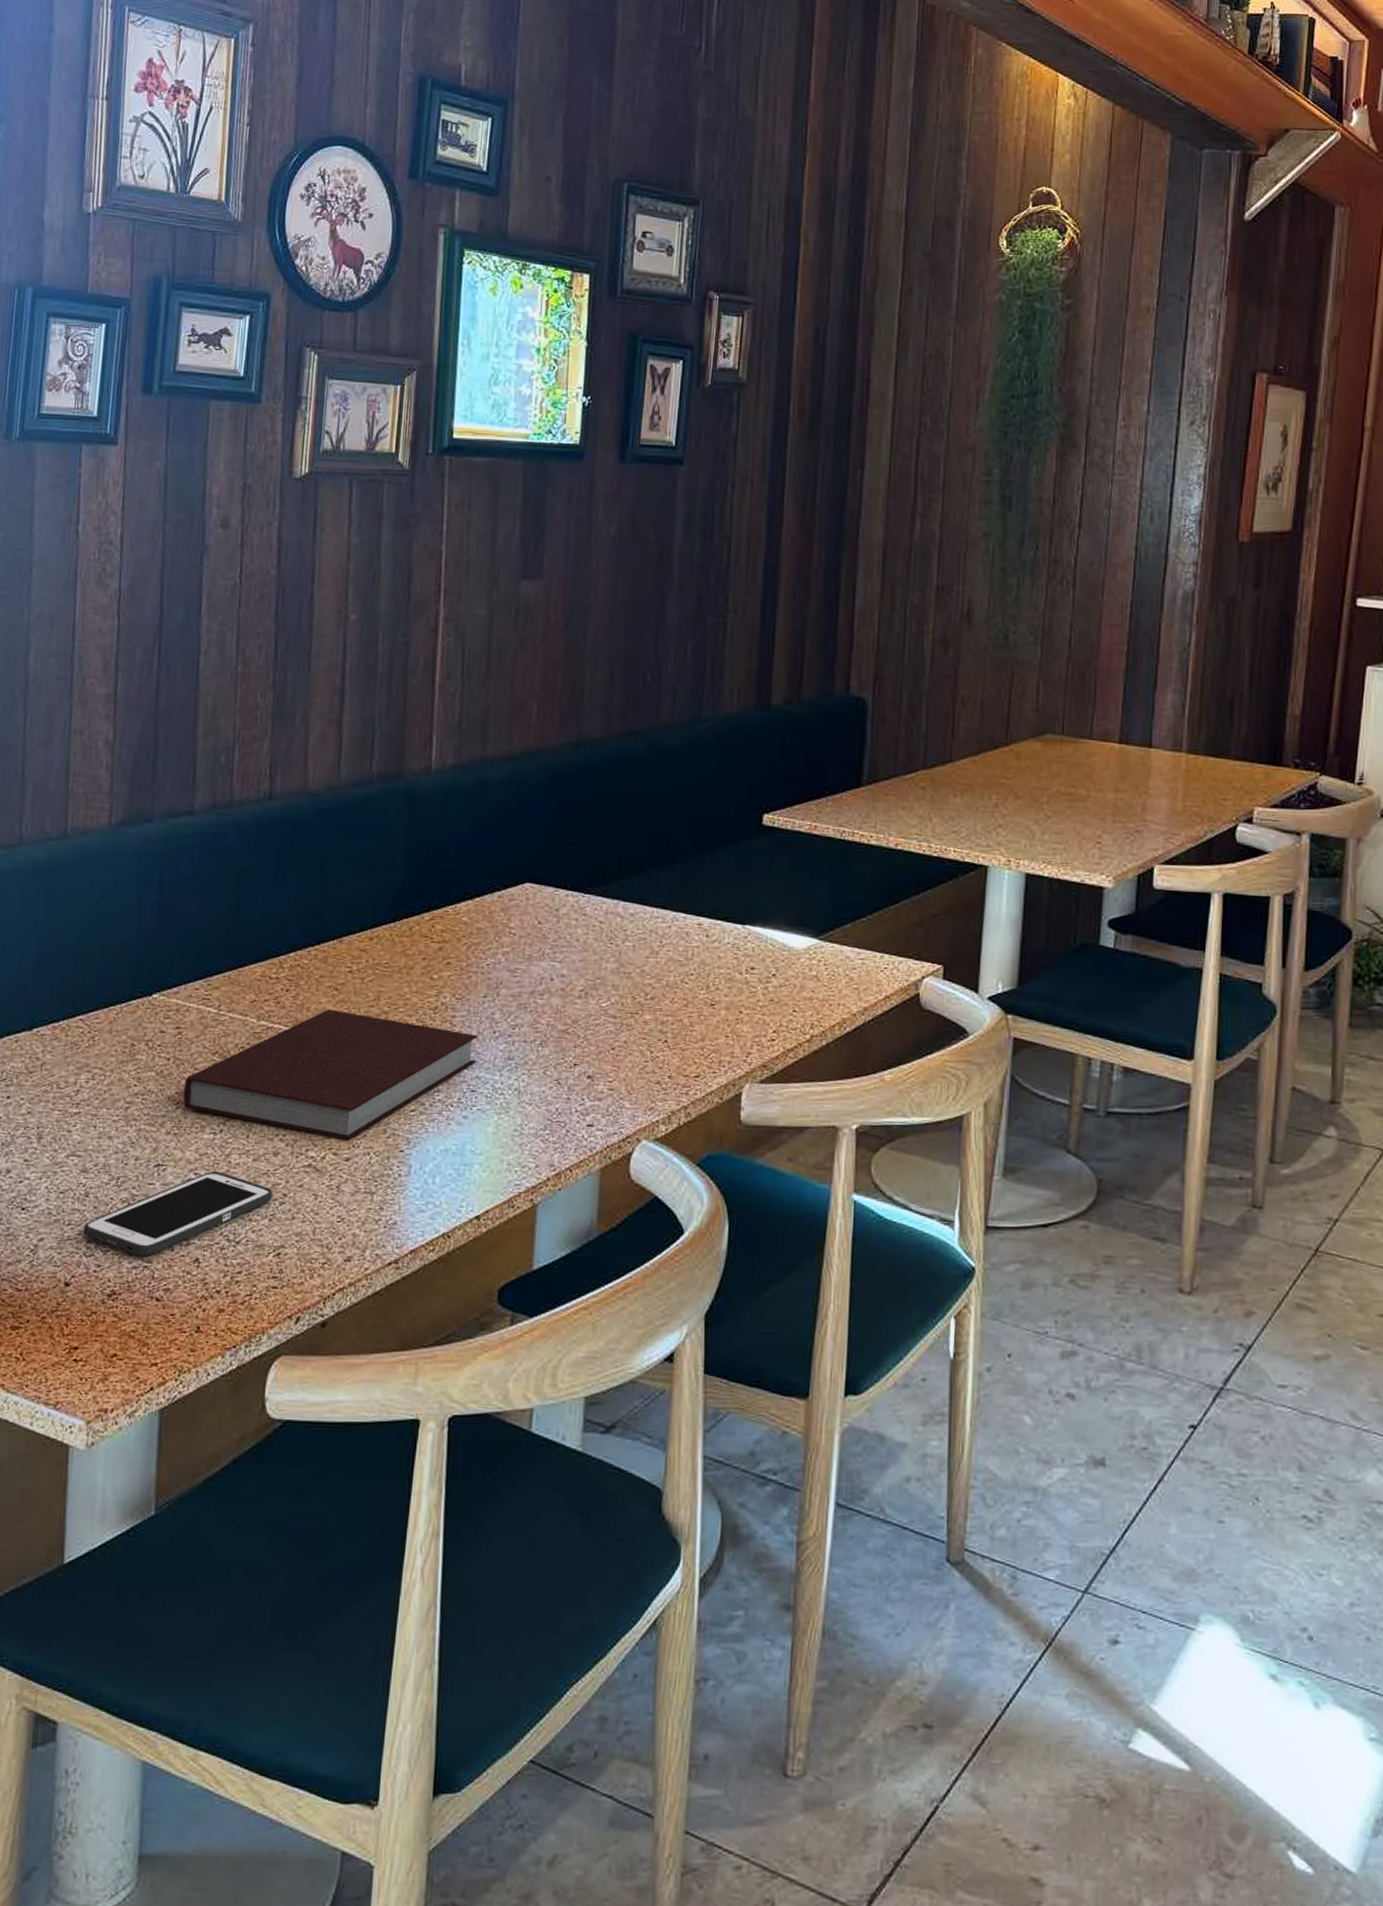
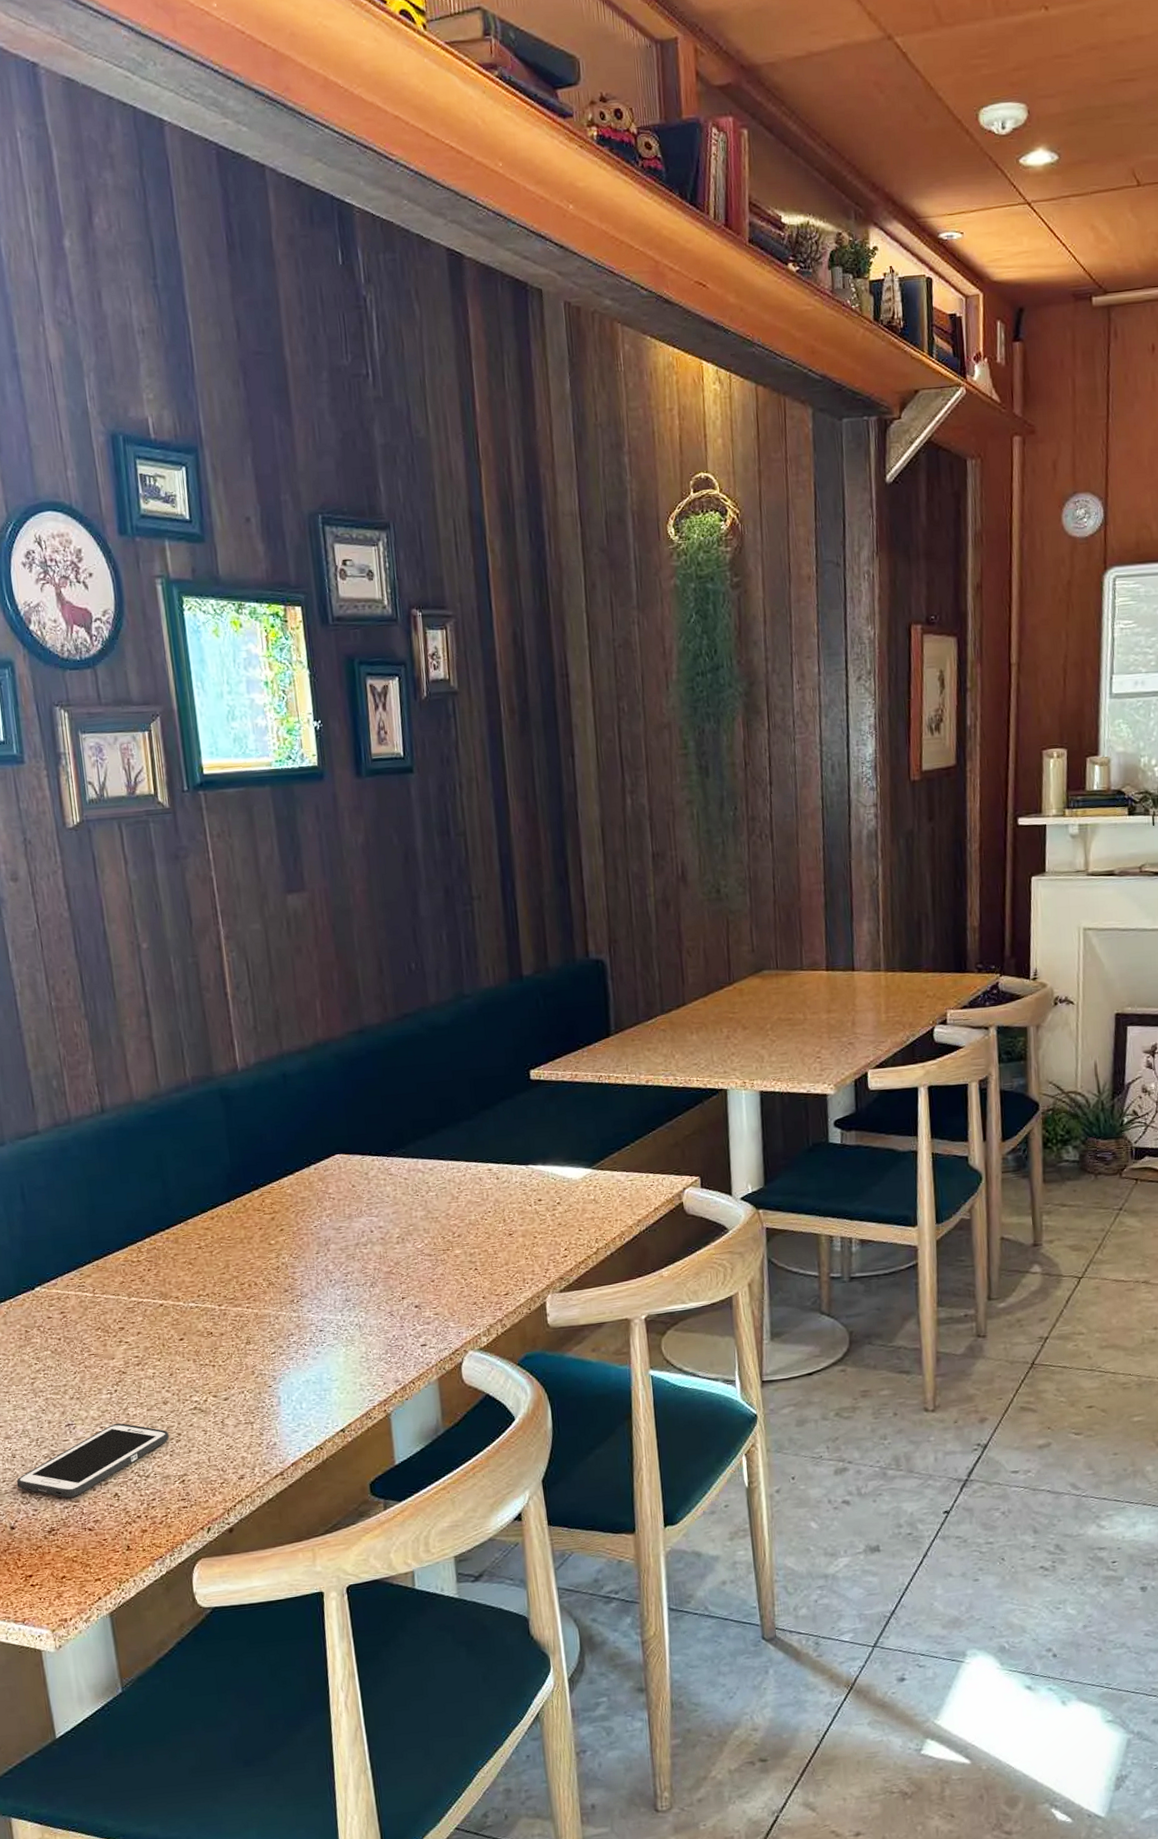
notebook: present [183,1009,479,1140] -> none [77,1280,320,1384]

